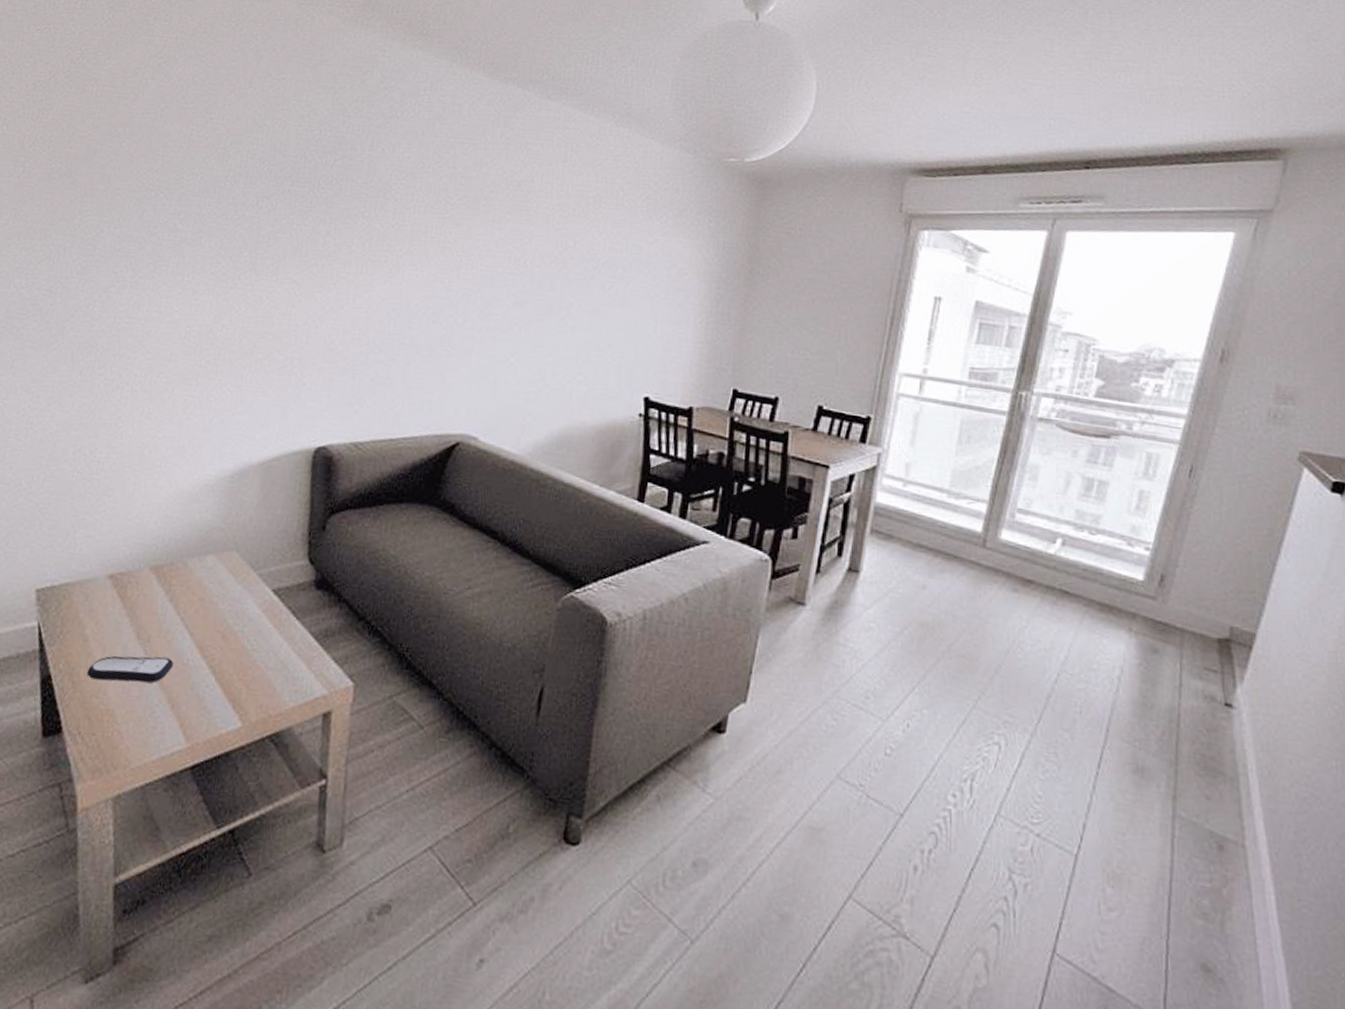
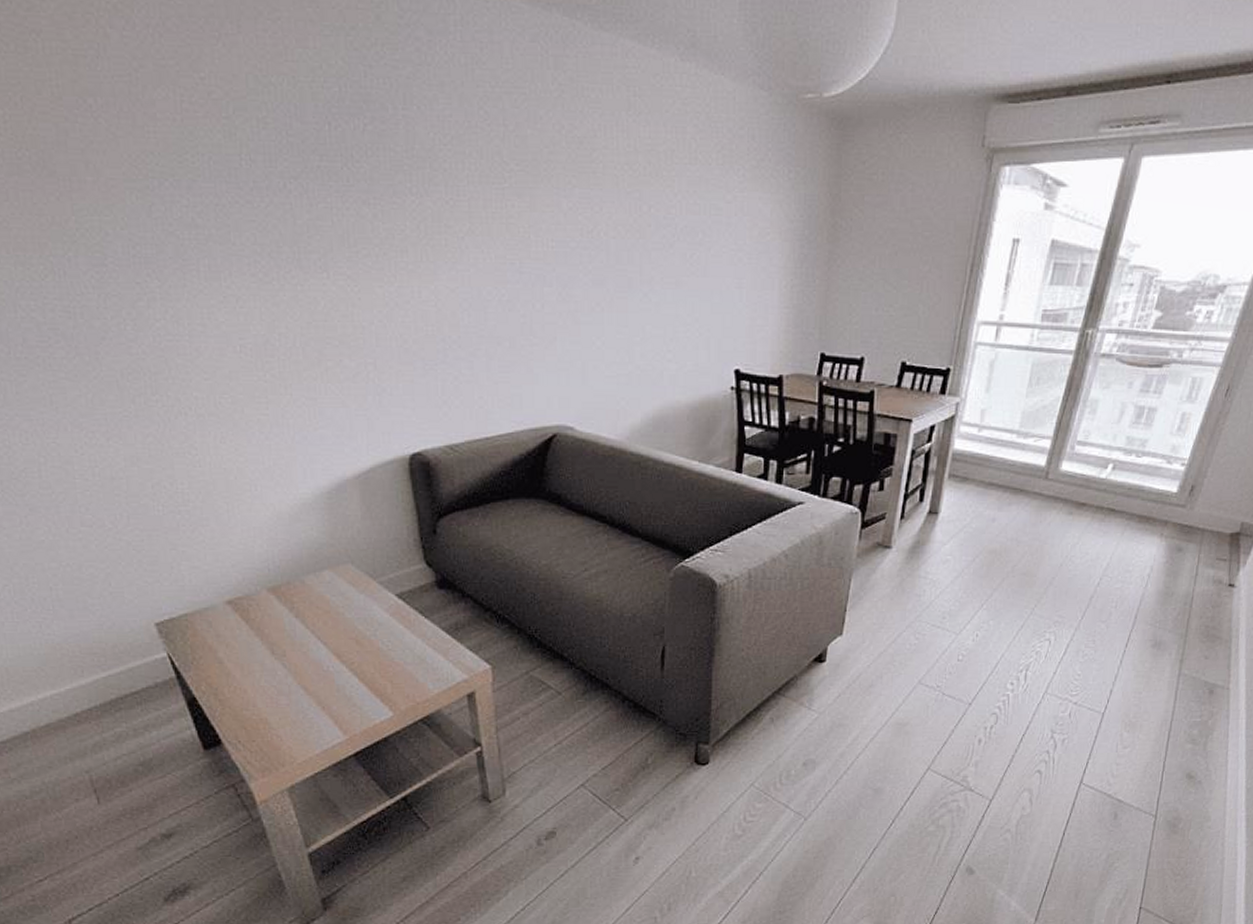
remote control: present [87,656,174,683] -> none [231,667,315,695]

